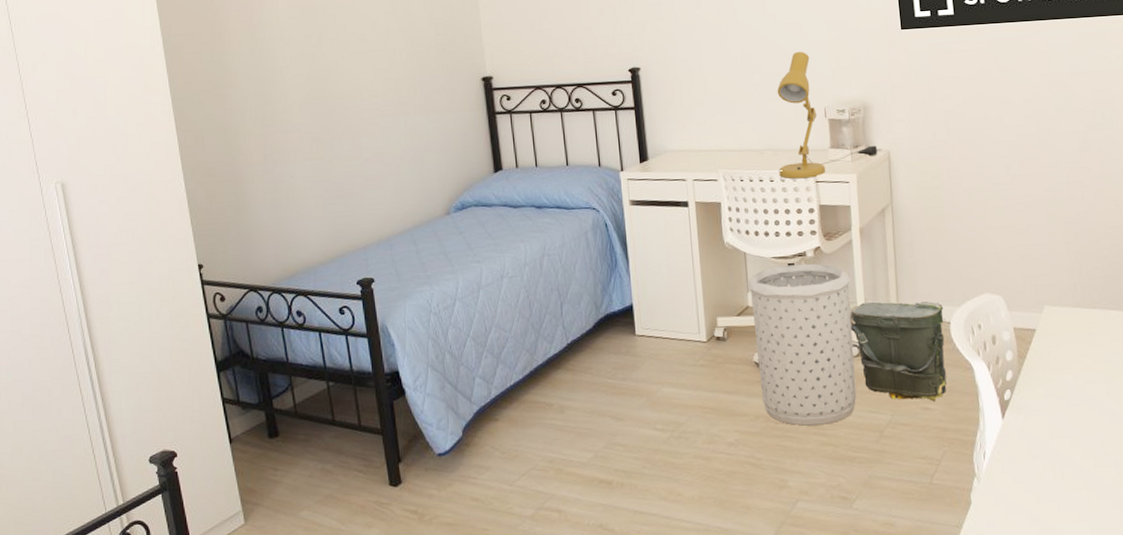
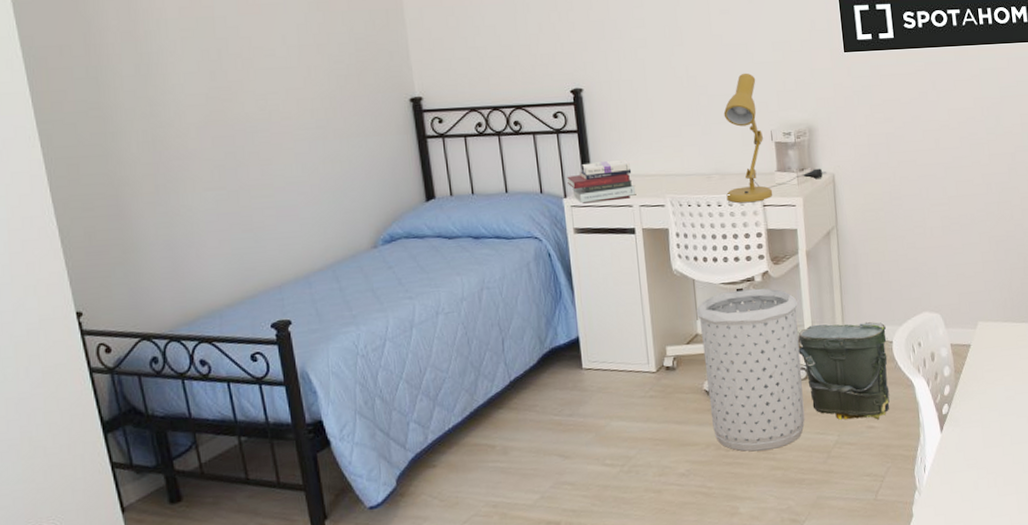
books: none [624,135,689,177] -> present [567,159,635,204]

